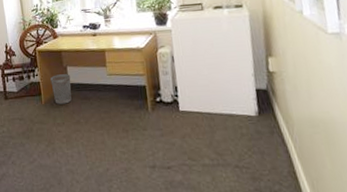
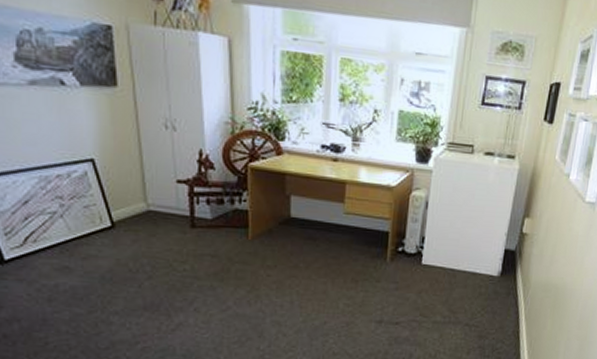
wastebasket: present [50,74,72,104] -> none [264,204,294,243]

